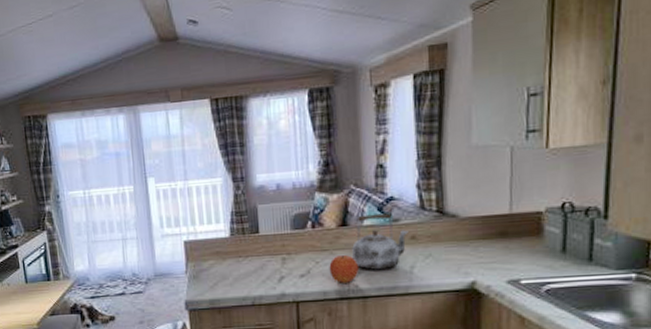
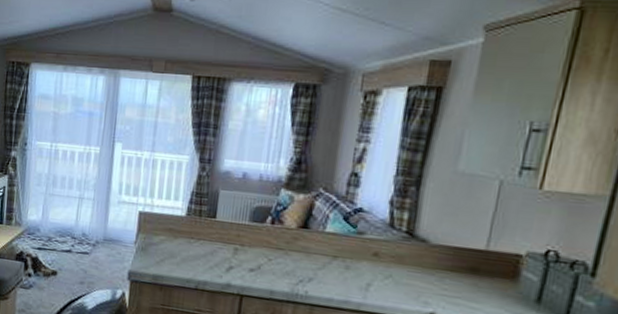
fruit: present [329,255,360,283] -> none [280,257,313,287]
kettle: present [352,213,408,270] -> none [307,220,372,282]

